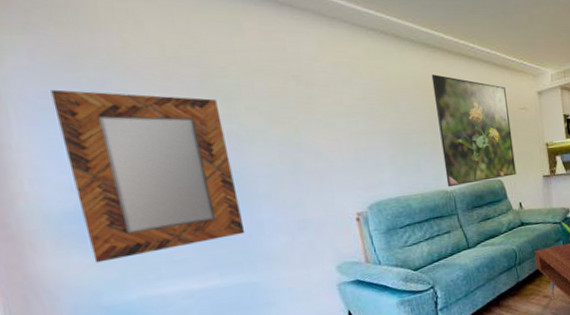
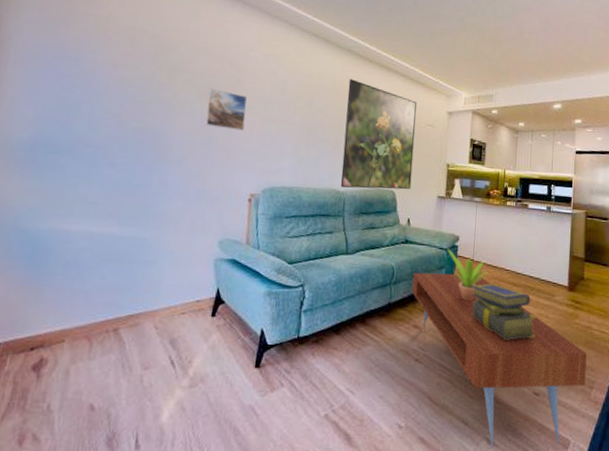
home mirror: present [50,89,245,263] -> none [27,41,163,191]
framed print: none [278,110,332,153] -> present [205,88,247,131]

